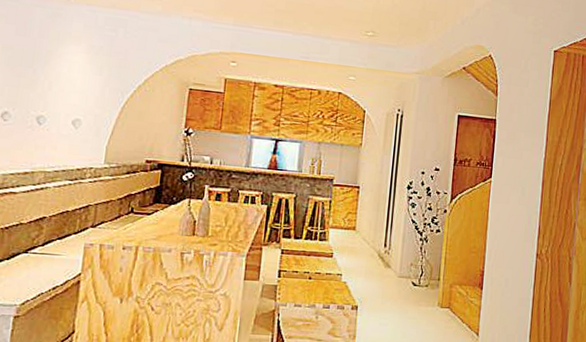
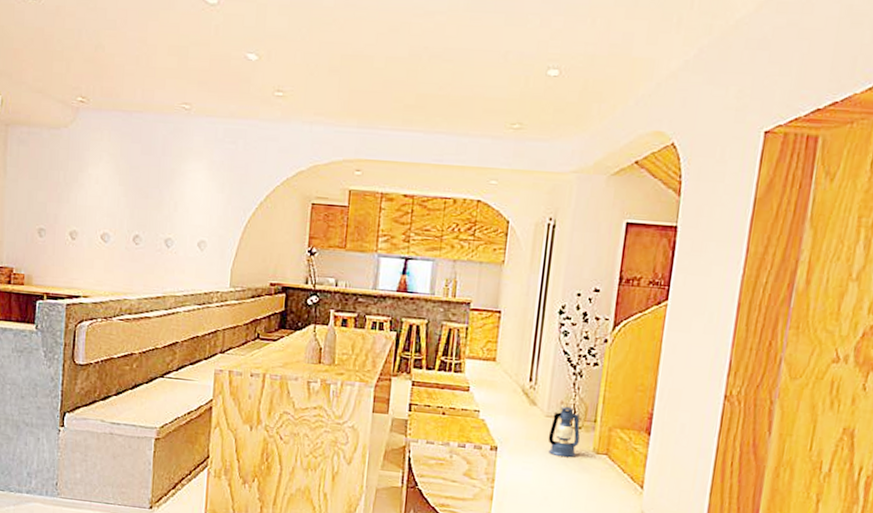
lantern: none [400,268,428,312] -> present [548,407,582,457]

